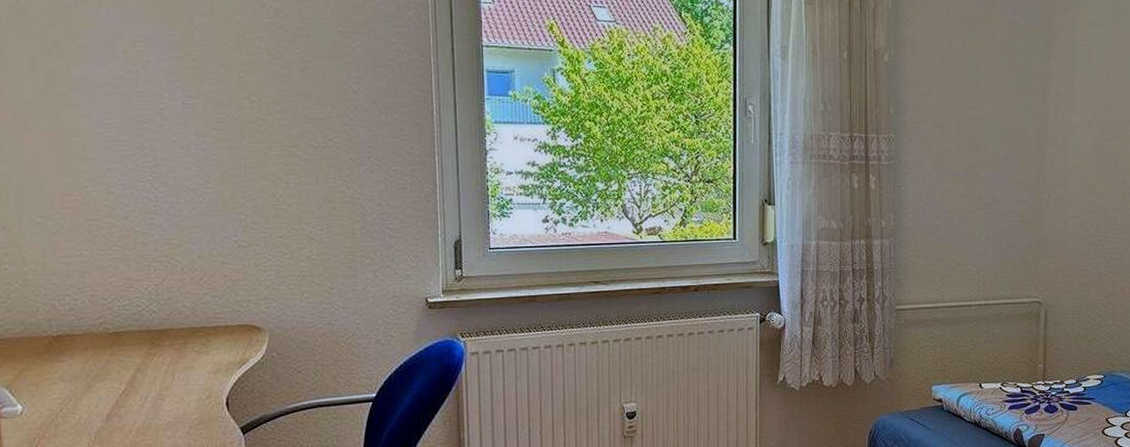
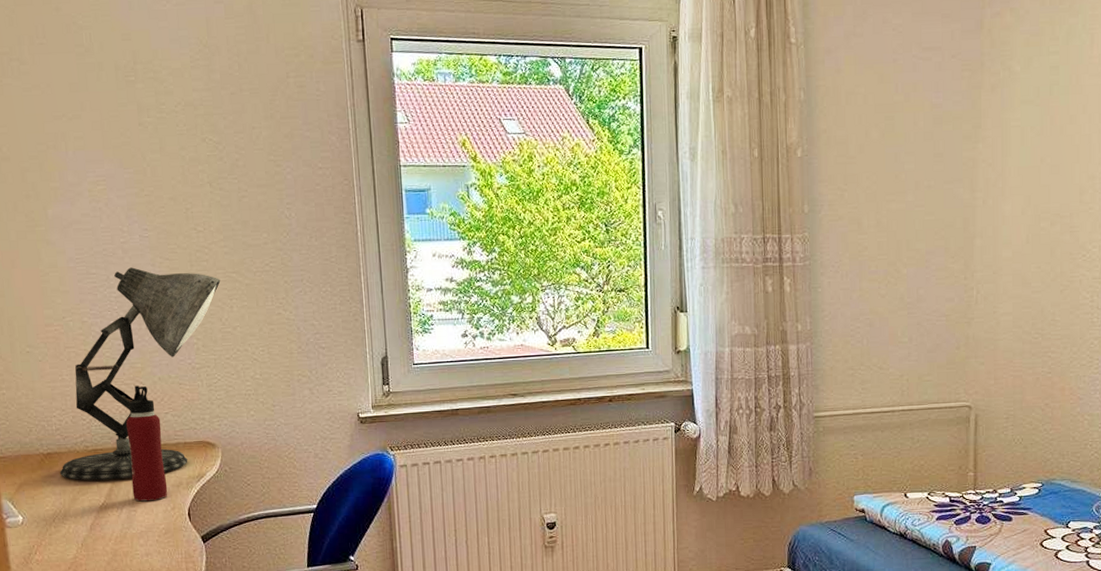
desk lamp: none [72,136,276,367] -> present [60,267,221,481]
water bottle: none [156,263,203,390] -> present [126,386,168,502]

